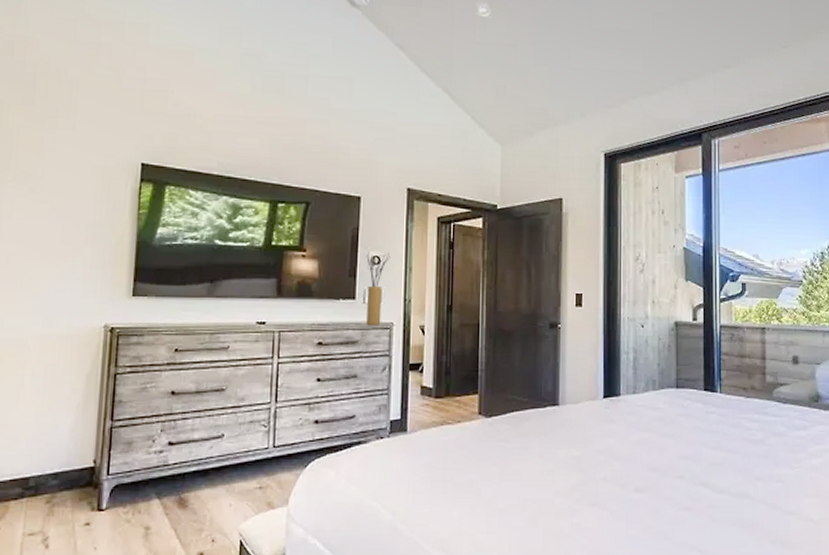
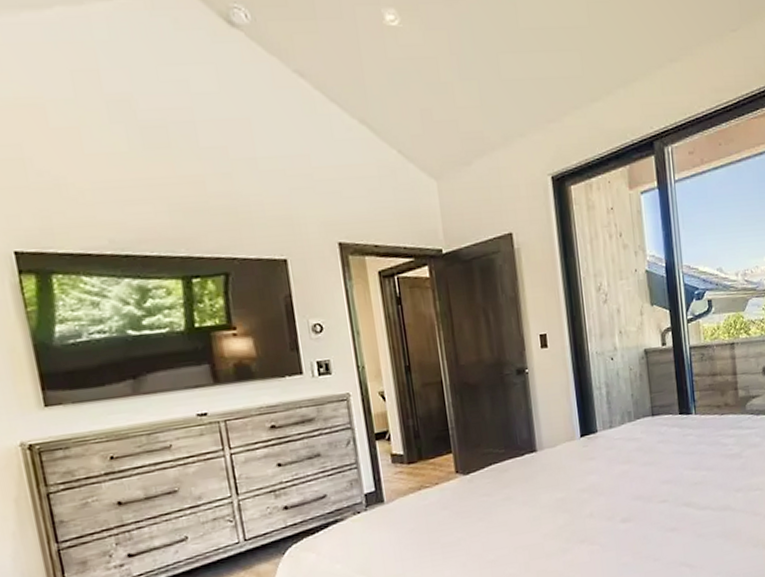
vase: present [366,253,390,326] -> none [306,319,336,401]

